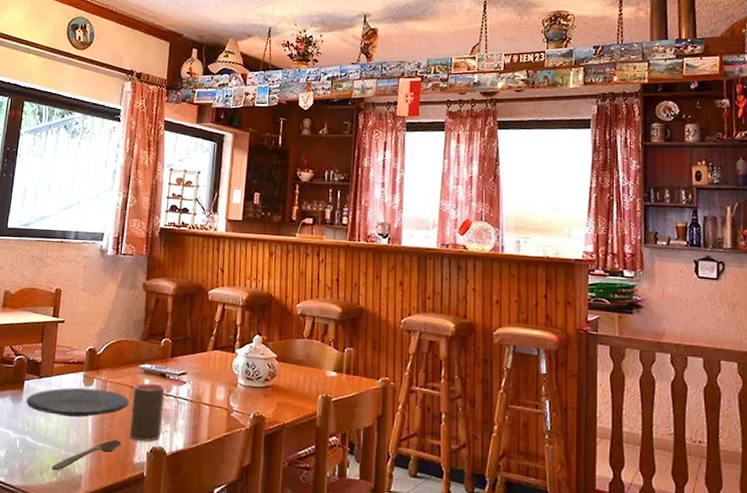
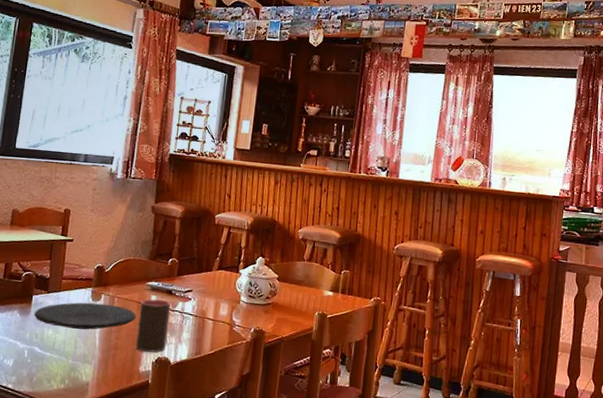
spoon: present [51,439,122,471] -> none [59,350,128,379]

